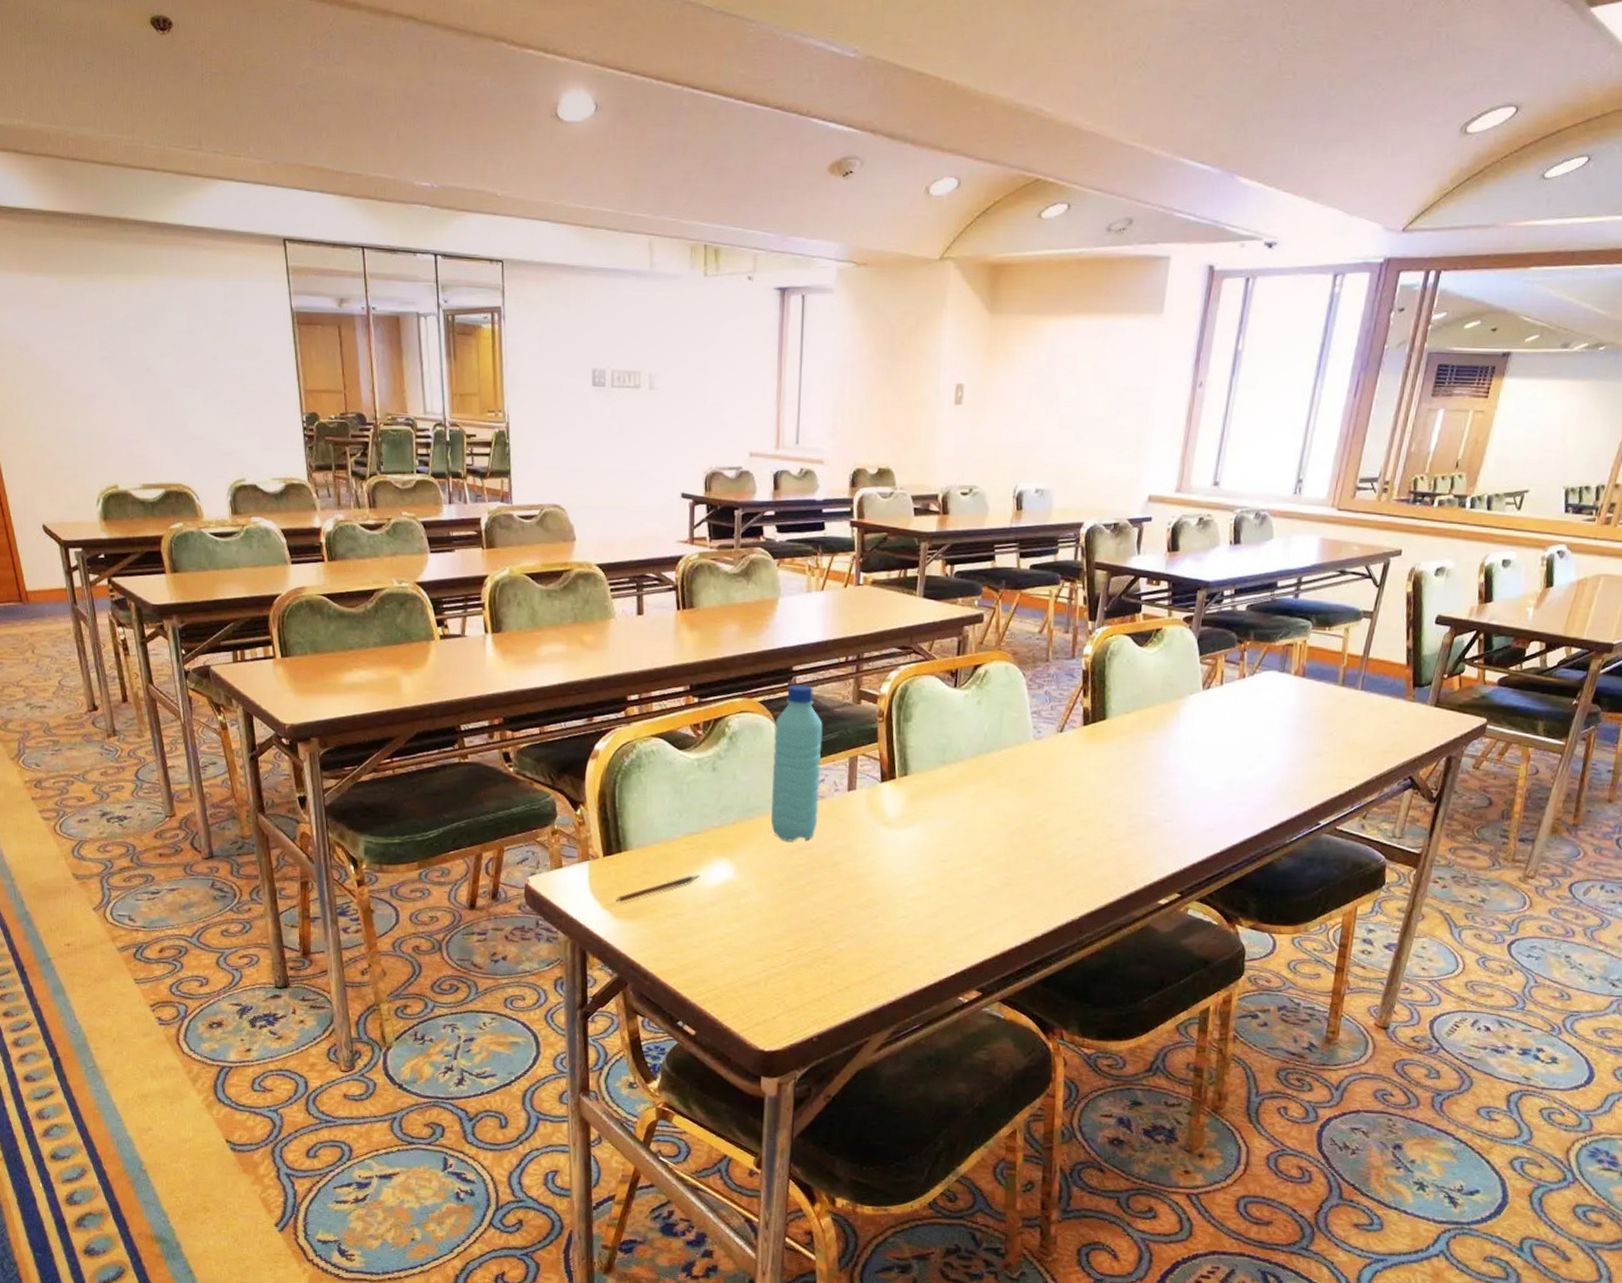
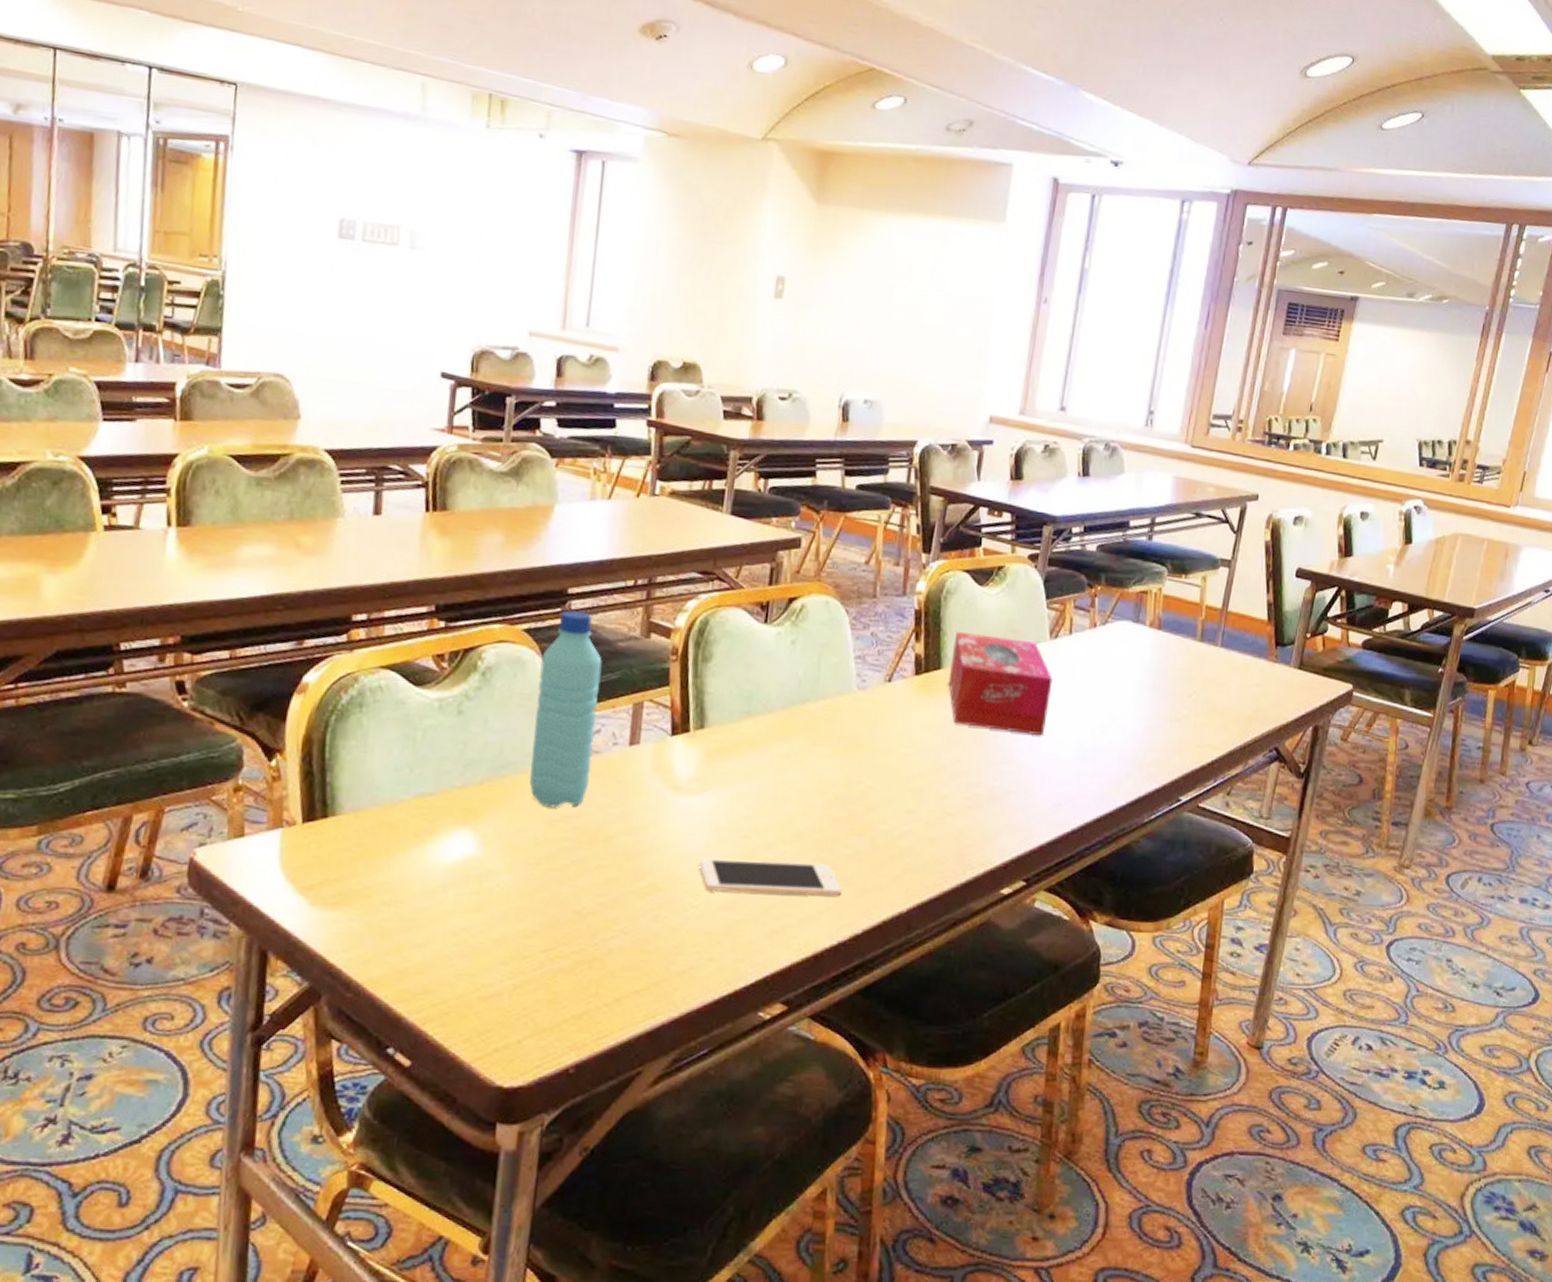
pen: present [615,875,700,903] -> none [314,849,432,885]
cell phone: none [907,878,1025,907] -> present [698,858,843,896]
tissue box: none [1112,686,1205,773] -> present [948,631,1053,736]

